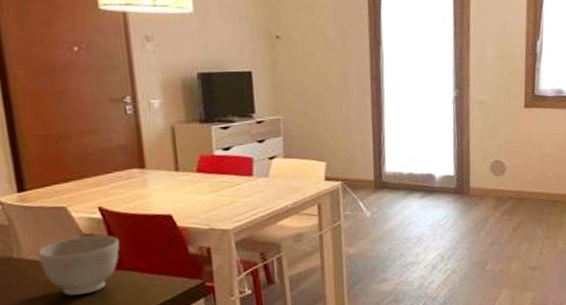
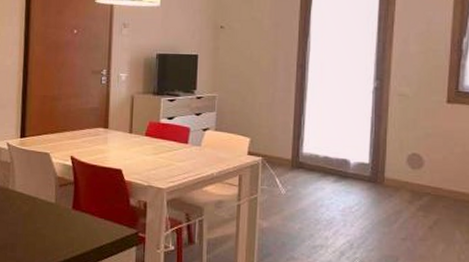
bowl: present [37,235,120,296] -> none [24,178,81,227]

